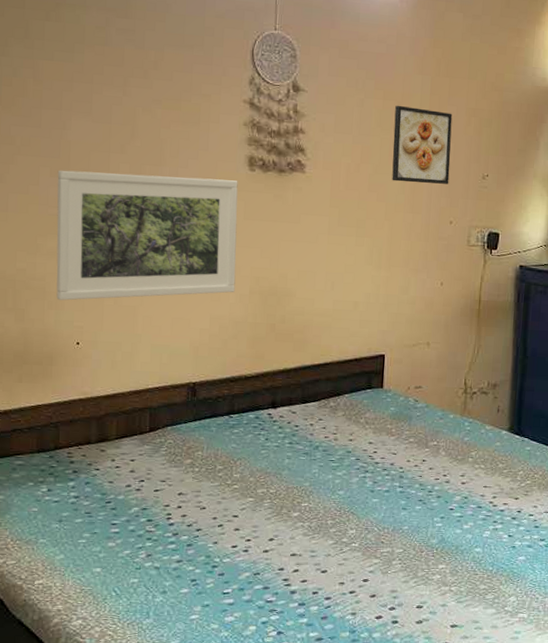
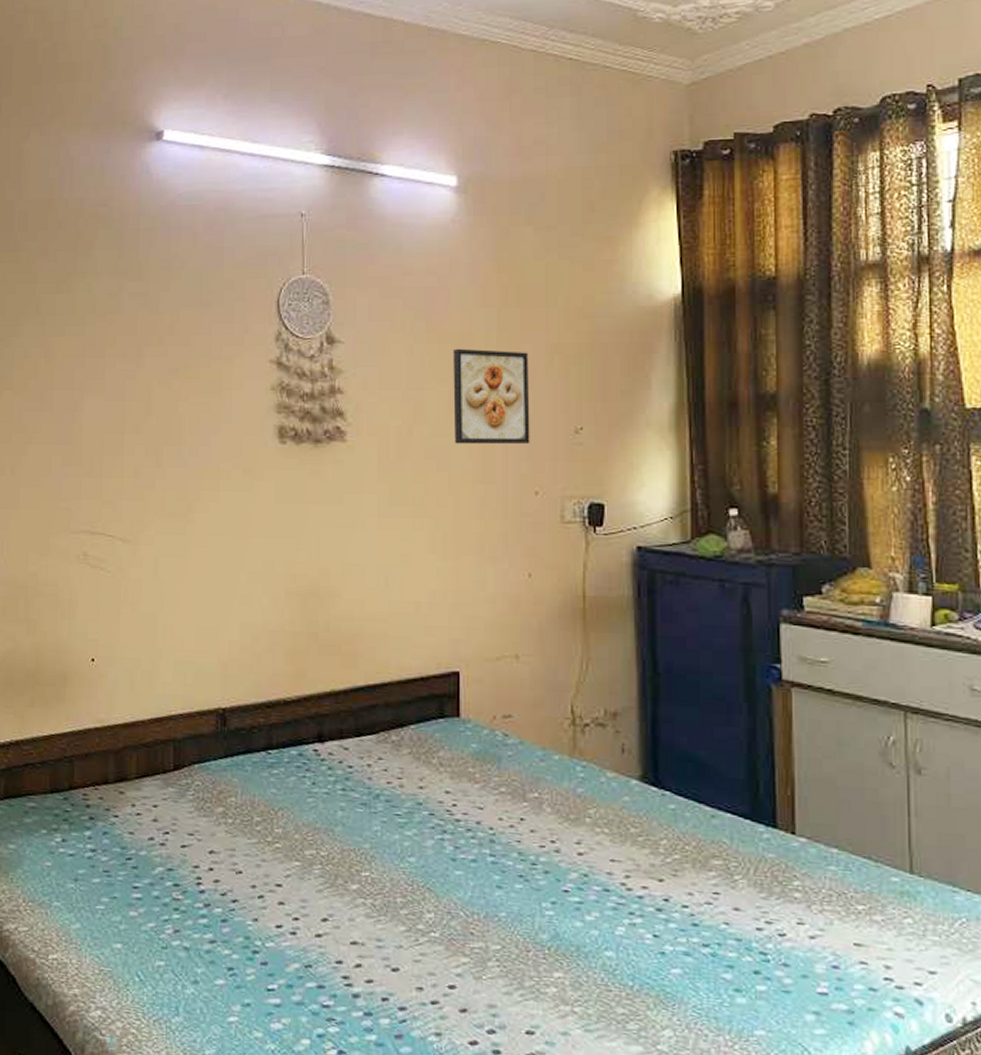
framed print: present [56,170,238,301] -> none [69,456,269,609]

